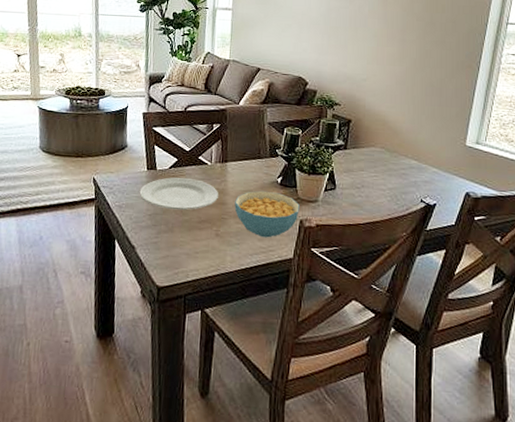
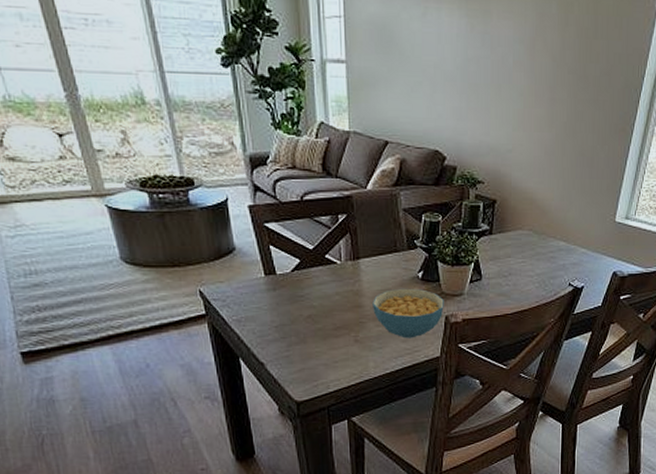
plate: present [139,177,218,211] -> none [259,280,353,319]

